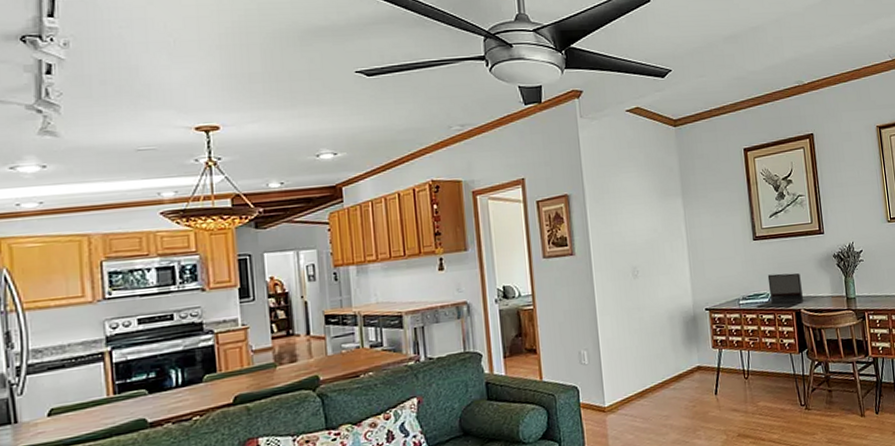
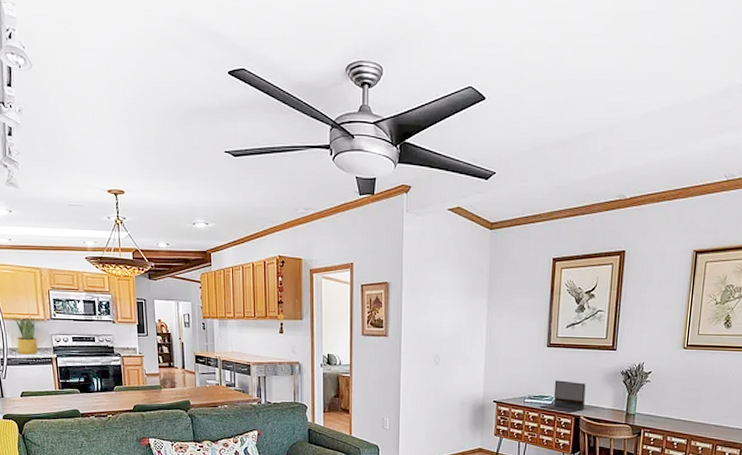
planter: none [43,300,81,356] -> present [14,316,38,355]

